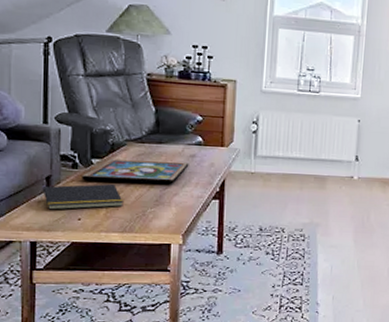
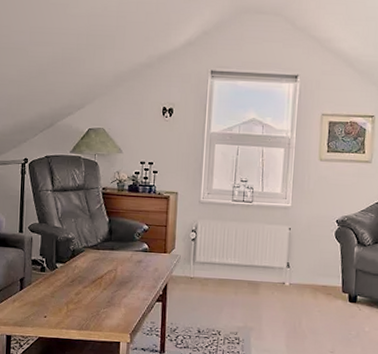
notepad: present [41,184,123,210] -> none [15,286,81,308]
framed painting: present [82,159,189,184] -> none [48,264,137,287]

